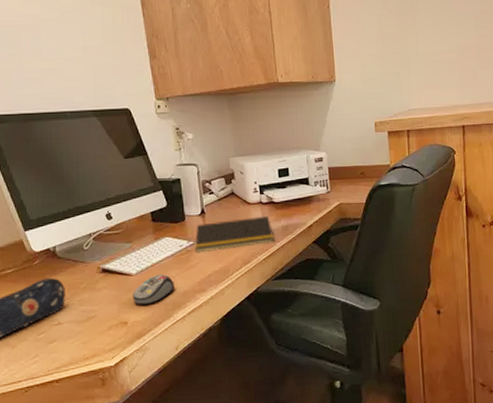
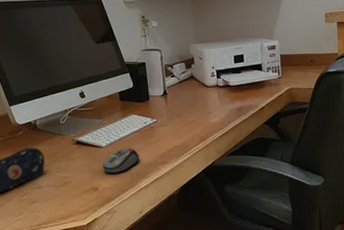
notepad: present [195,215,275,253] -> none [158,97,229,130]

